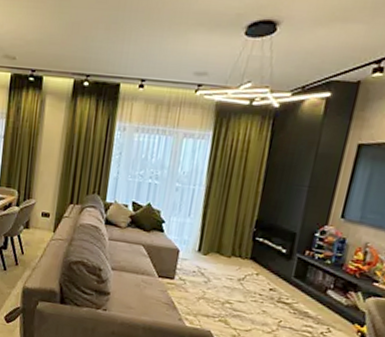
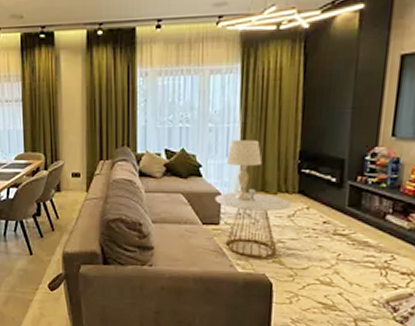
side table: none [172,249,243,317] -> present [214,188,292,258]
lamp: none [187,202,222,260] -> present [226,140,263,200]

